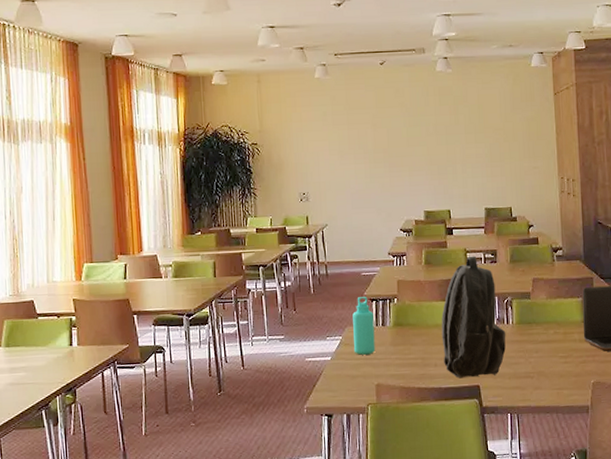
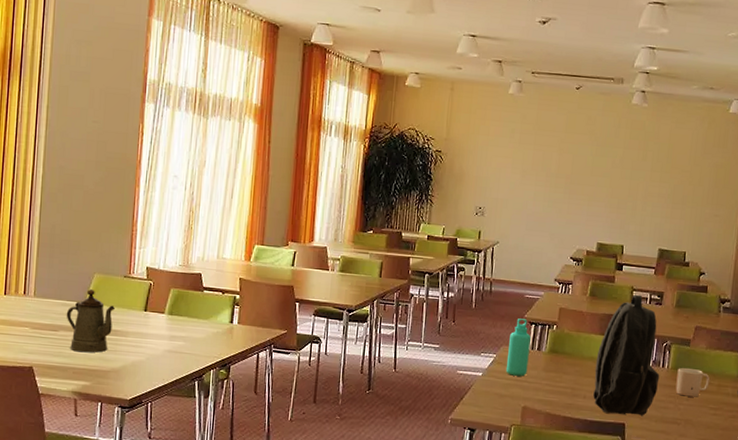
mug: none [522,320,556,349] -> present [675,367,710,397]

